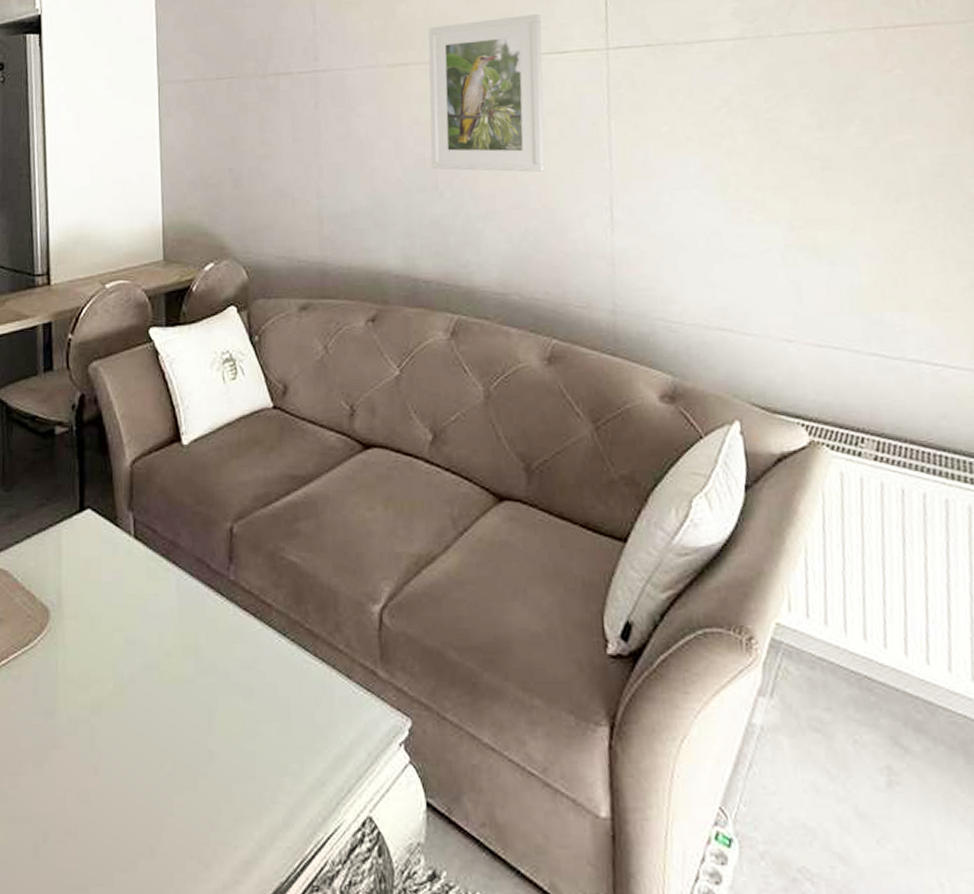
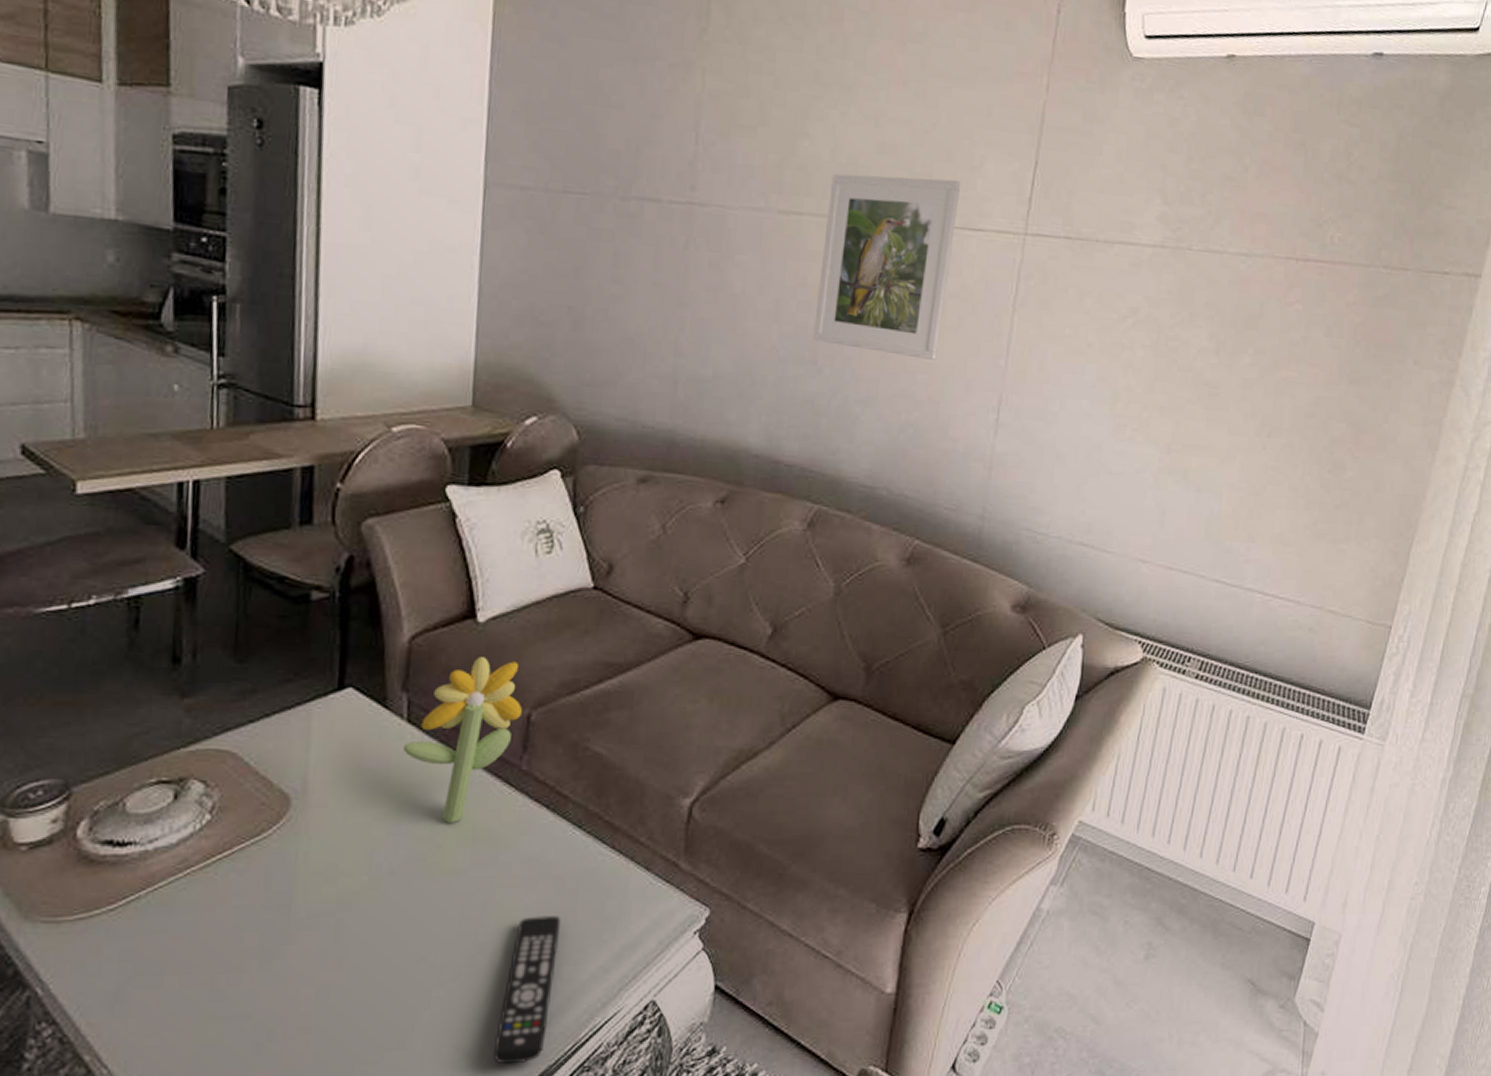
flower: none [133,476,225,631] -> present [403,657,522,822]
remote control: none [230,725,278,880] -> present [492,916,561,1065]

